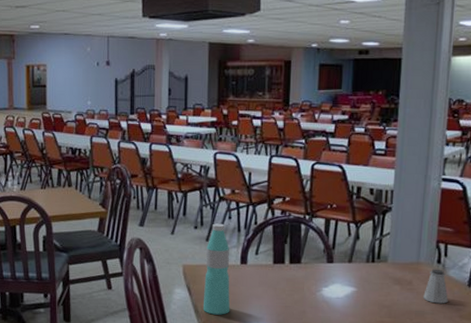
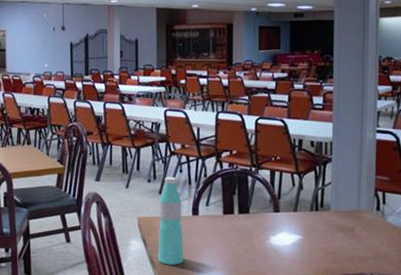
saltshaker: present [423,269,448,304] -> none [365,216,389,249]

